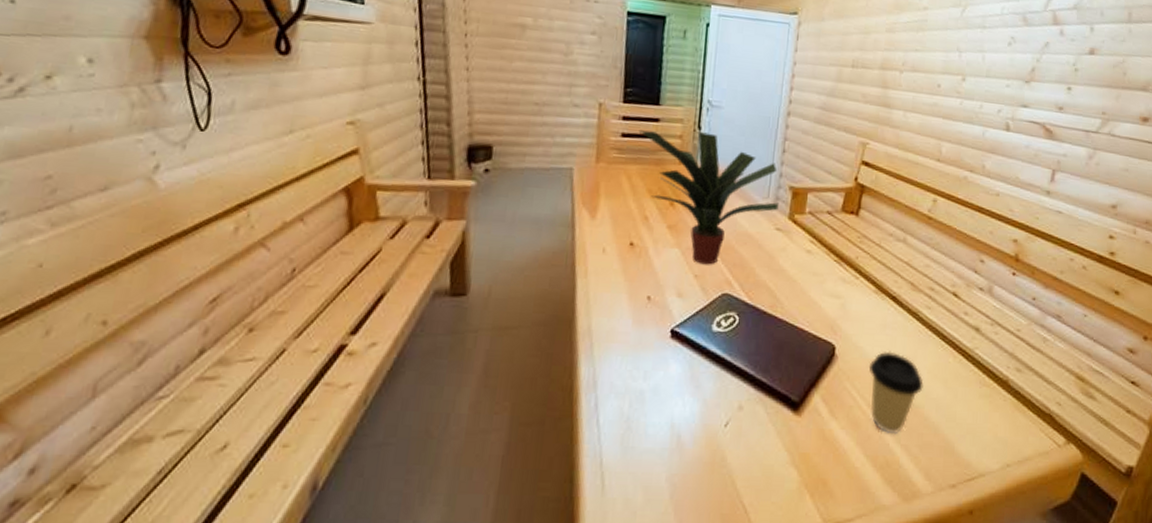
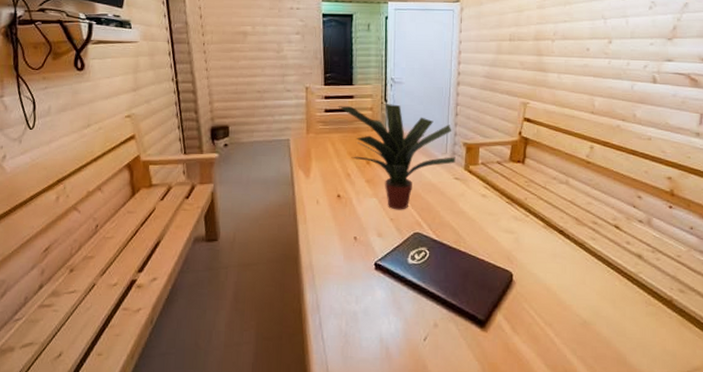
coffee cup: present [868,351,924,435] -> none [543,276,594,348]

